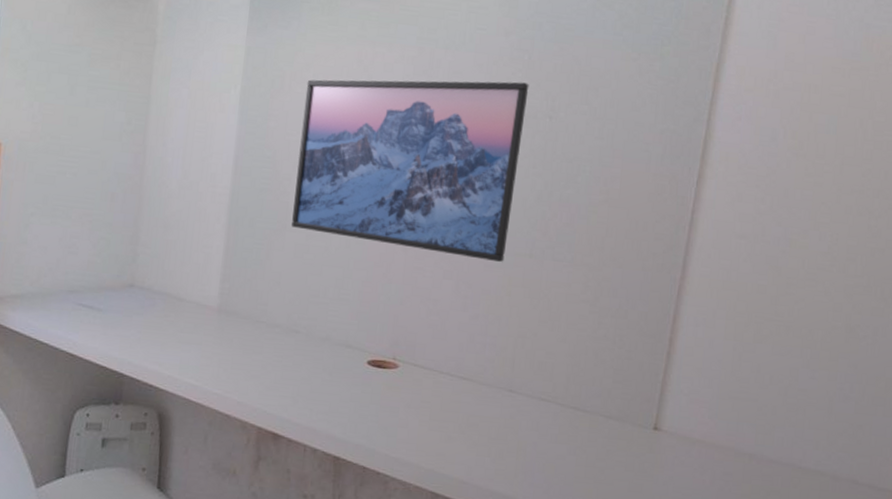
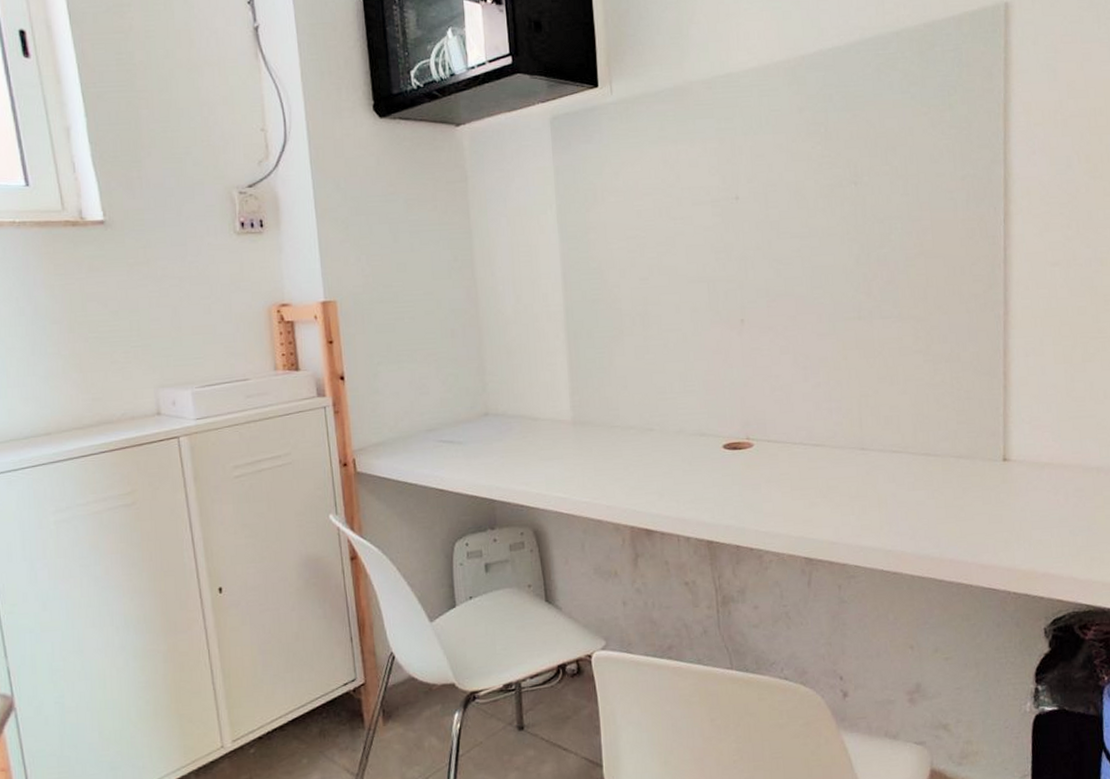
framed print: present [291,79,529,262] -> none [618,154,835,332]

